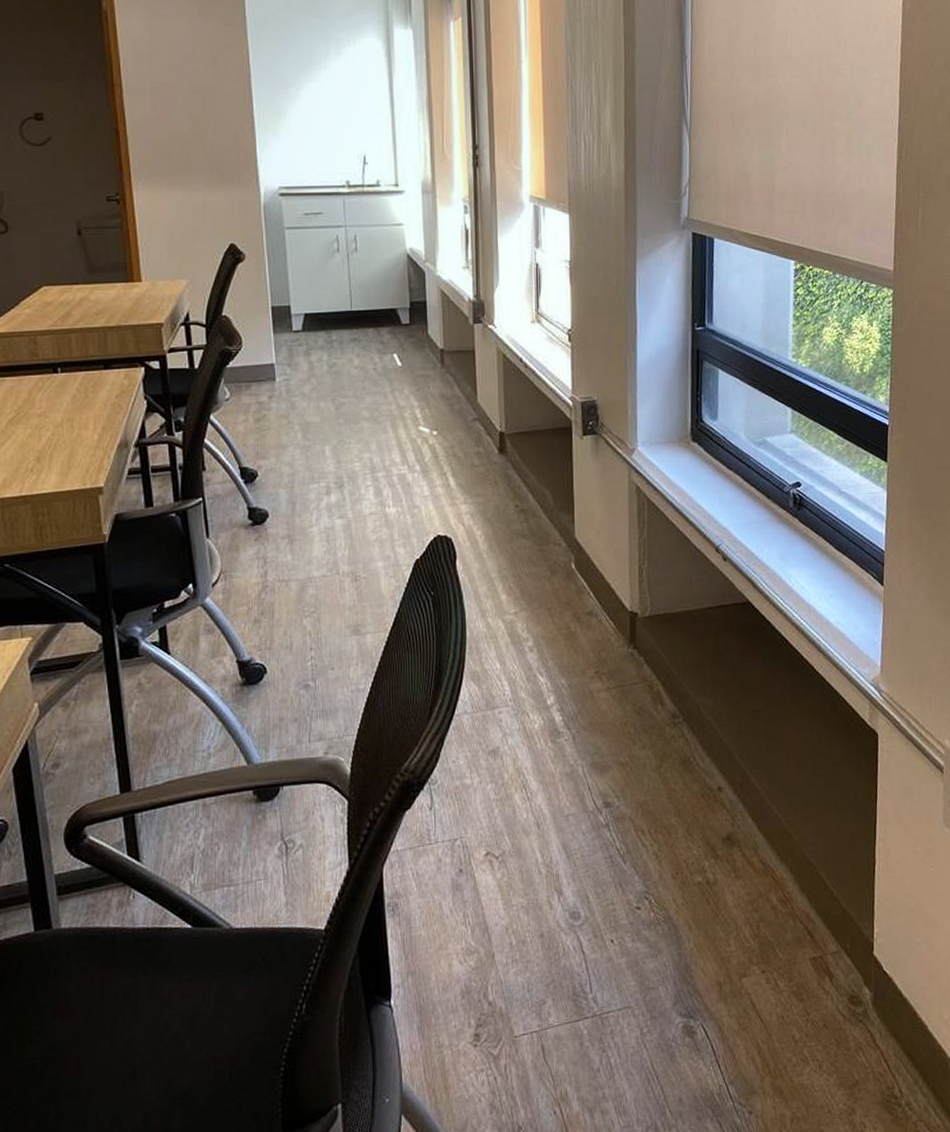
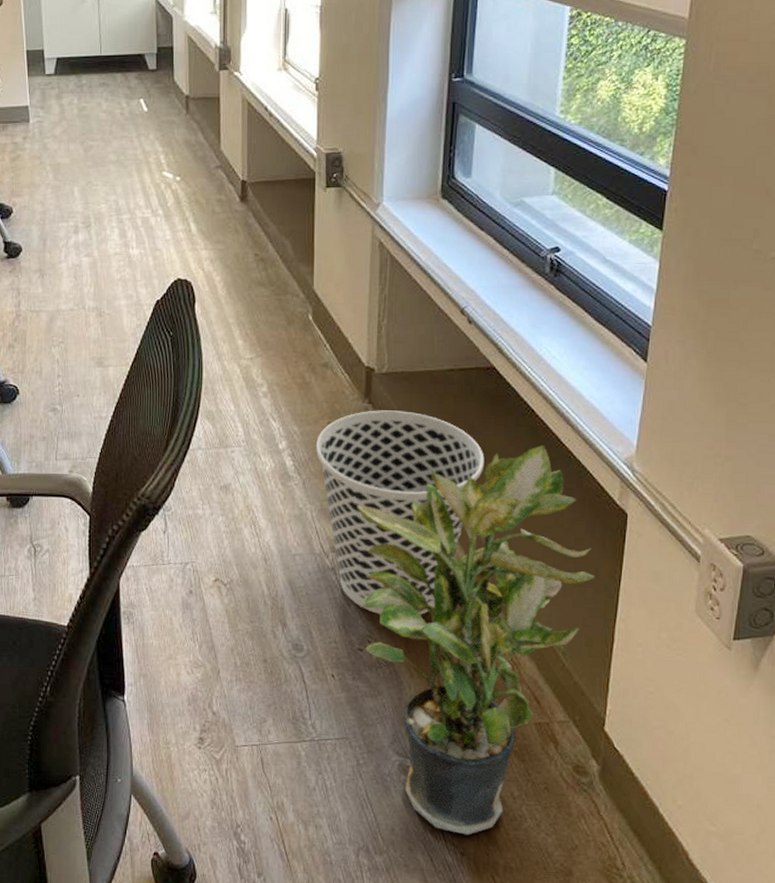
wastebasket: none [584,653,747,867] -> present [316,410,485,615]
potted plant: none [627,674,855,1091] -> present [357,445,596,835]

